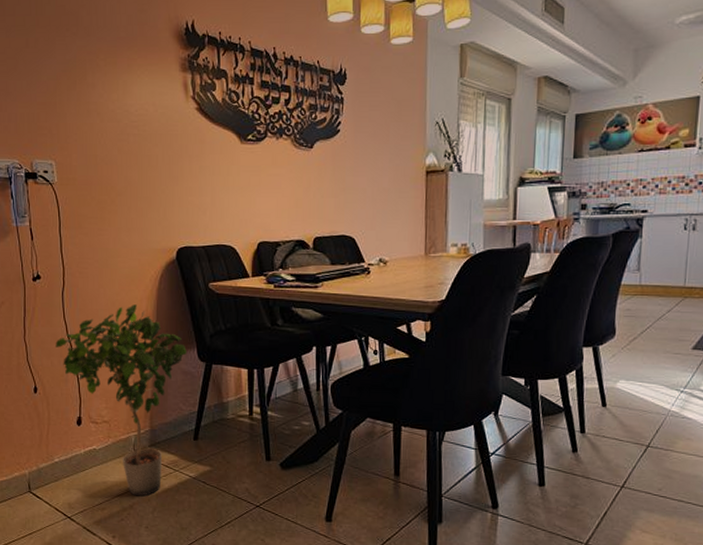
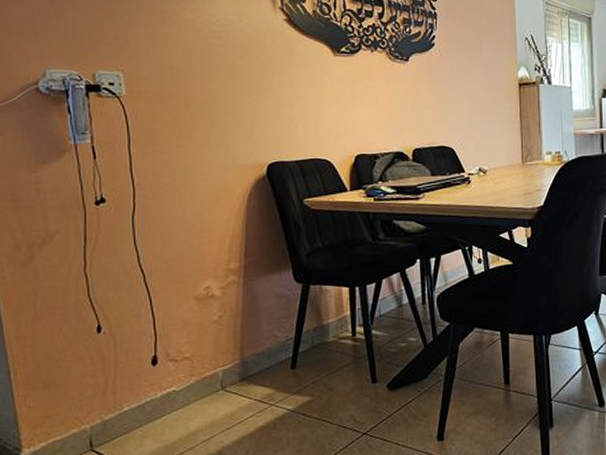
potted plant: present [55,304,187,497] -> none [124,225,281,440]

